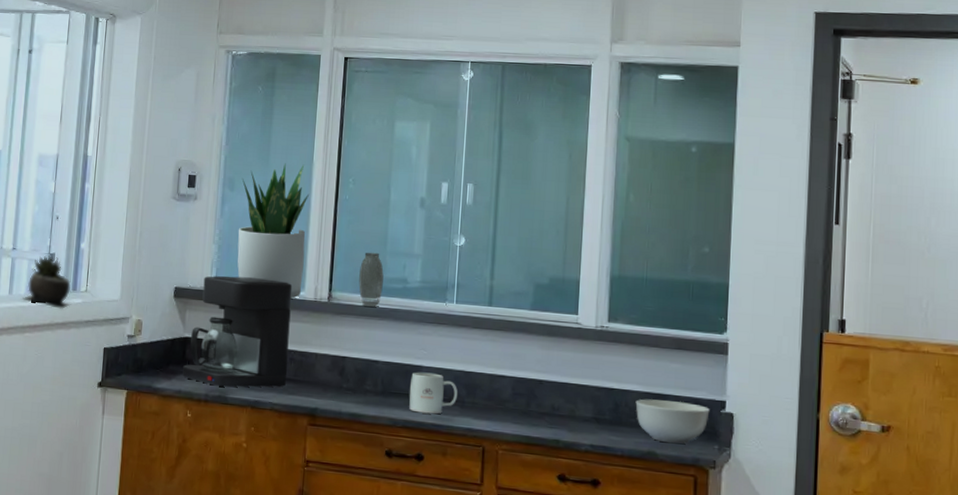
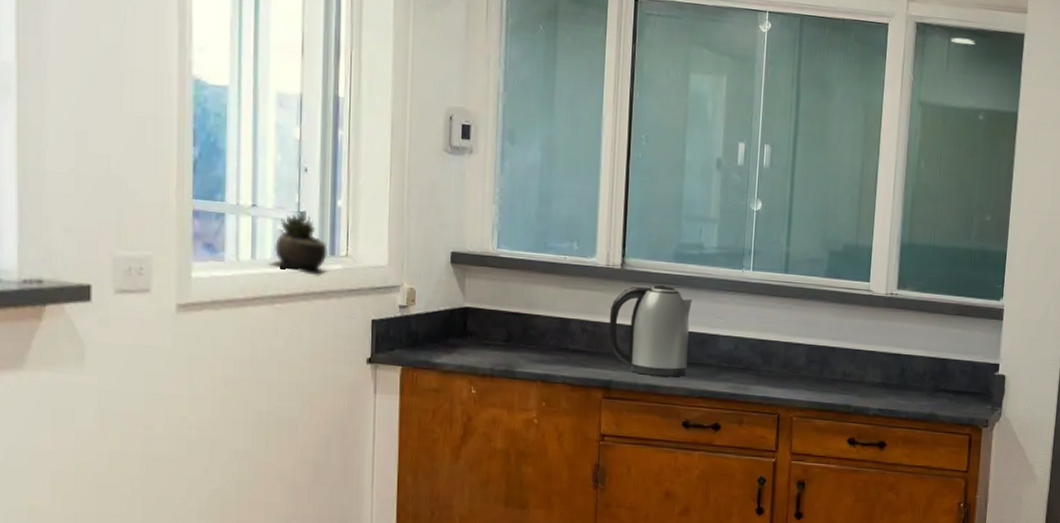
coffee maker: present [182,276,293,387] -> none [464,239,583,361]
planter: present [237,163,309,299] -> none [521,115,598,265]
kettle: none [315,316,396,407] -> present [608,284,692,377]
vase: present [359,252,384,307] -> none [653,215,679,274]
mug: present [409,372,459,415] -> none [705,341,755,384]
bowl: present [635,399,710,444] -> none [920,363,985,405]

